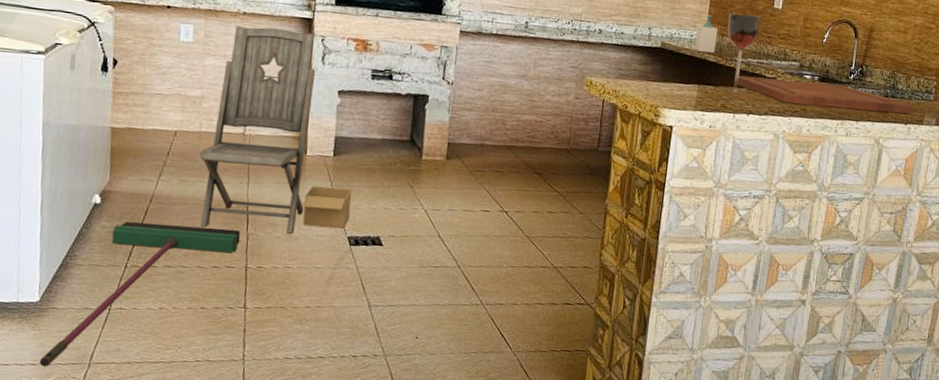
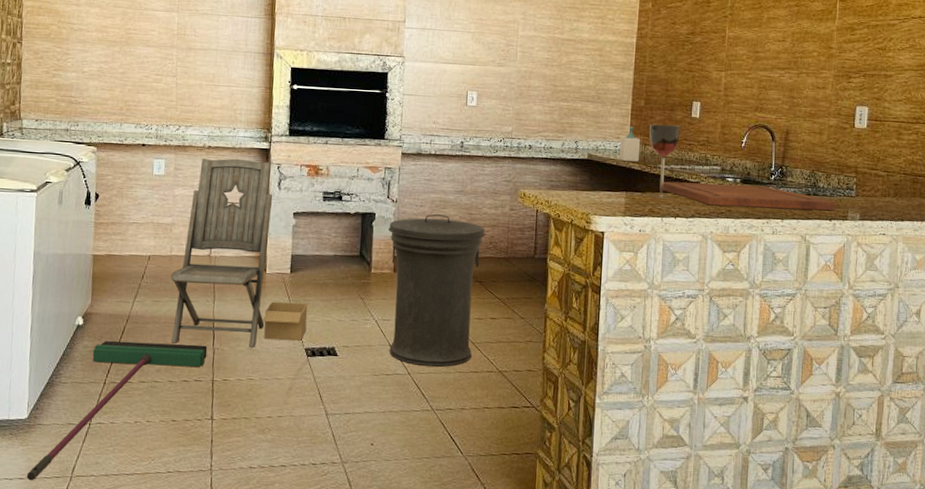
trash can: none [438,99,547,261] -> present [388,214,485,367]

